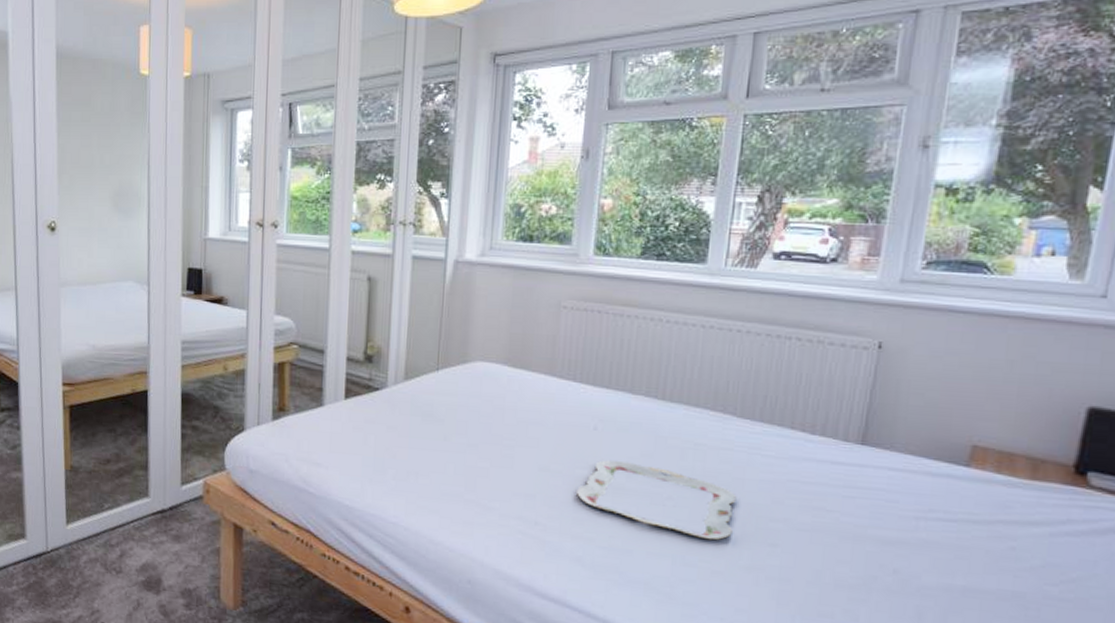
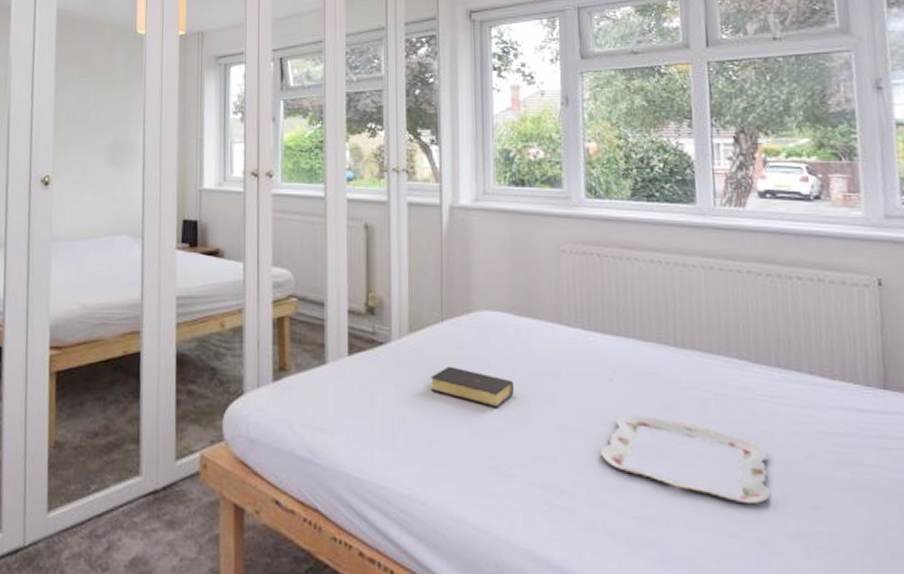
bible: none [422,411,501,450] -> present [431,366,514,408]

